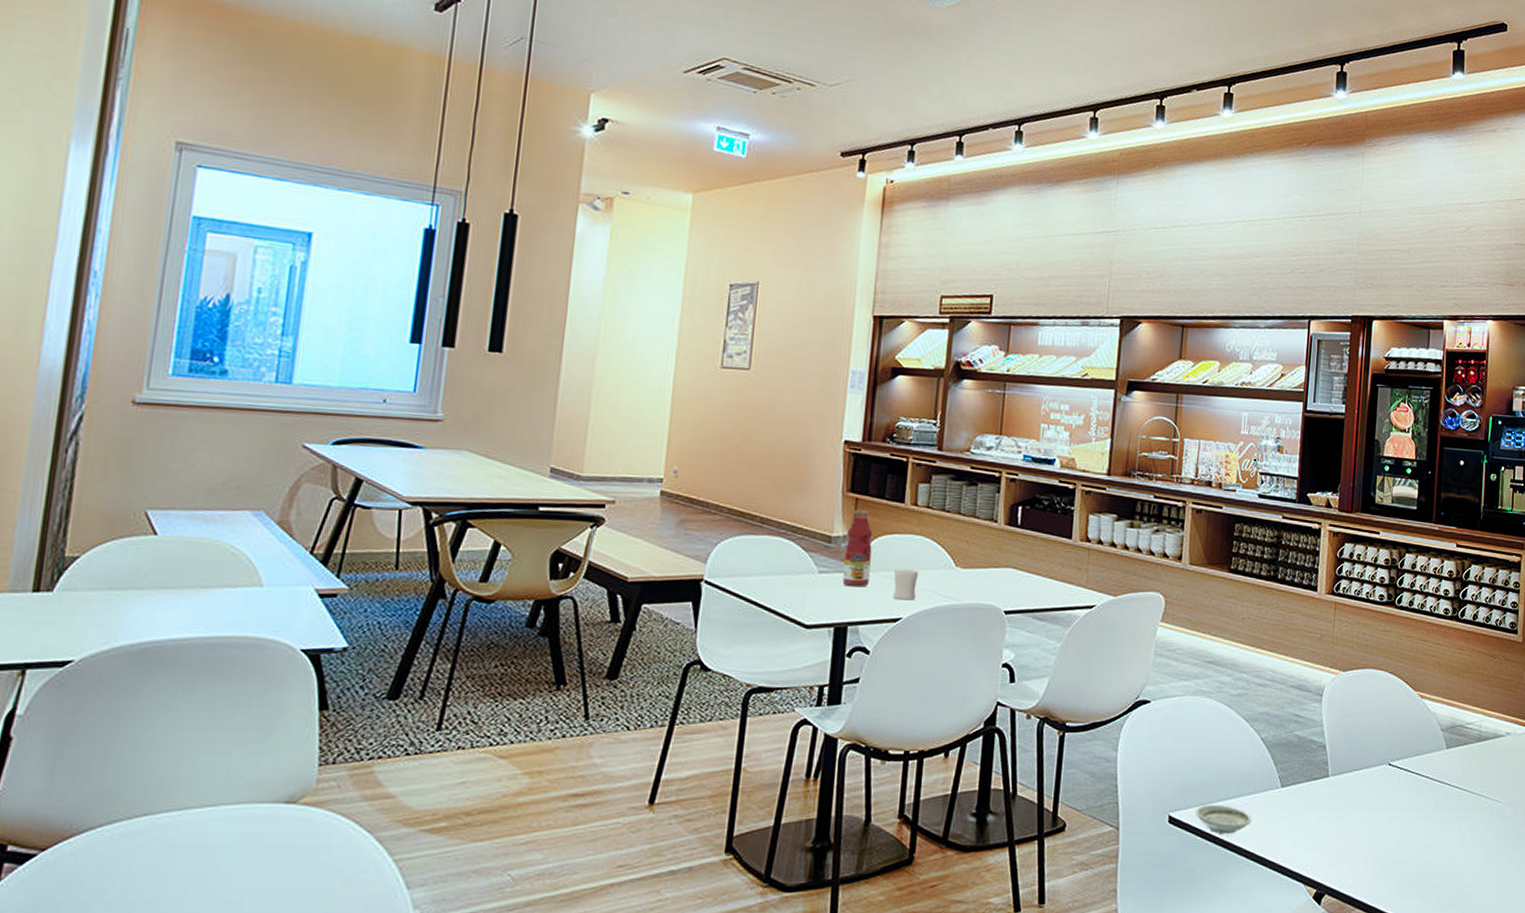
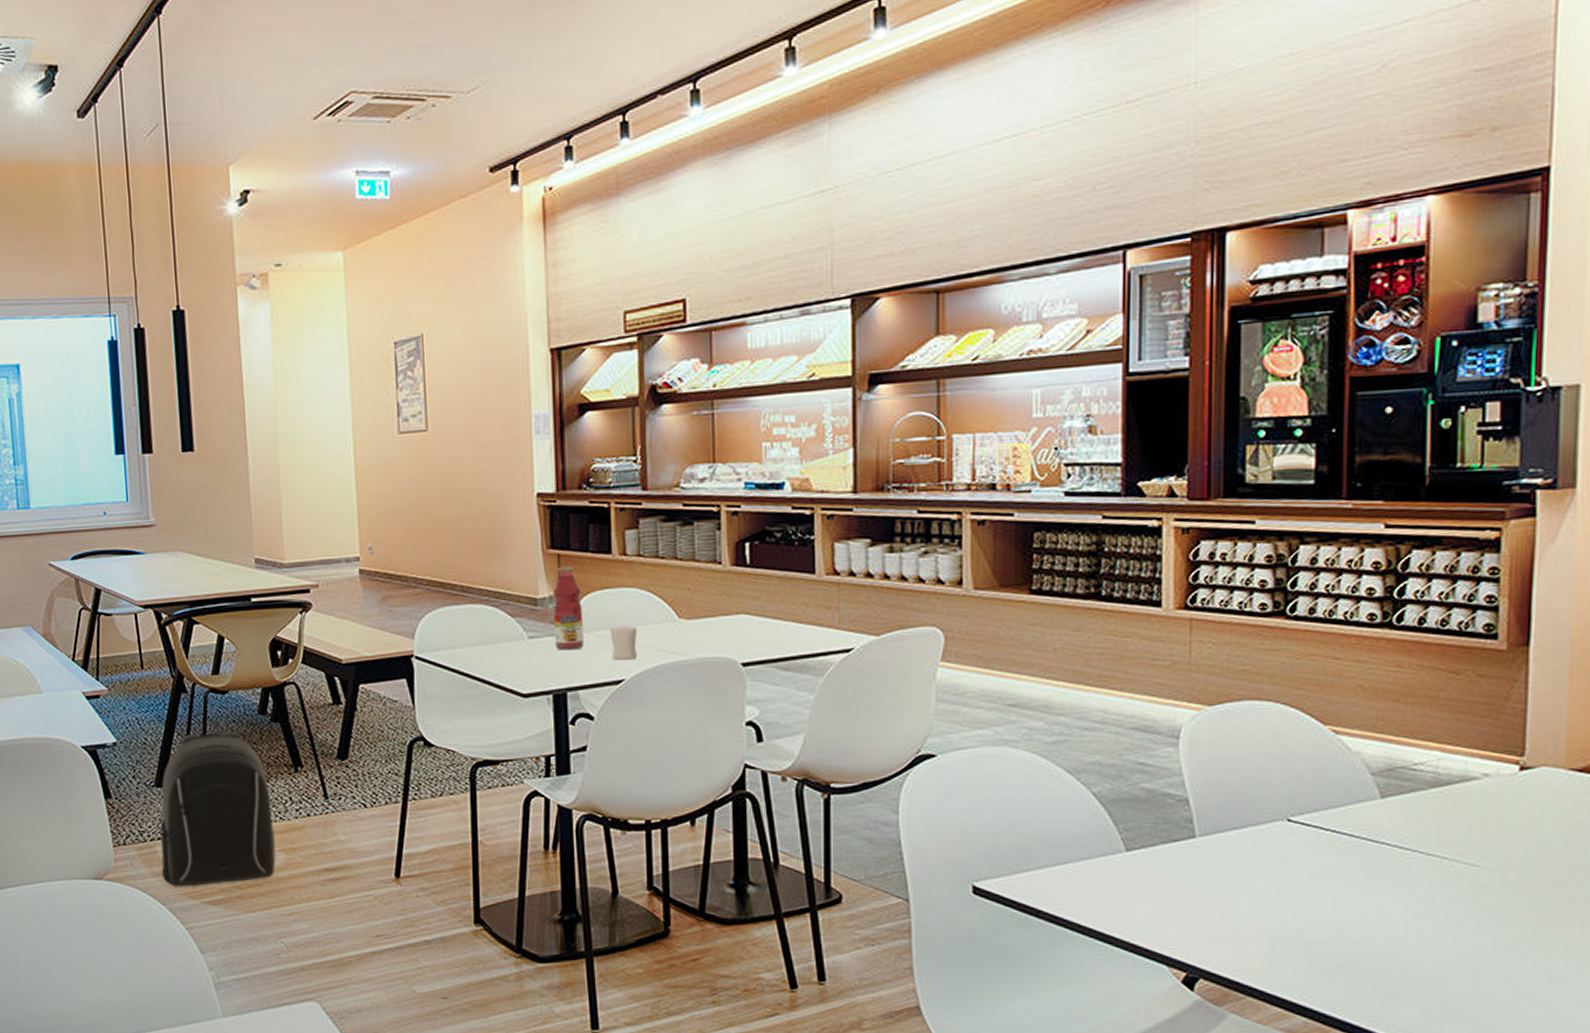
backpack: none [374,642,524,813] -> present [160,730,276,887]
saucer: present [1195,804,1252,834] -> none [1008,872,1087,906]

